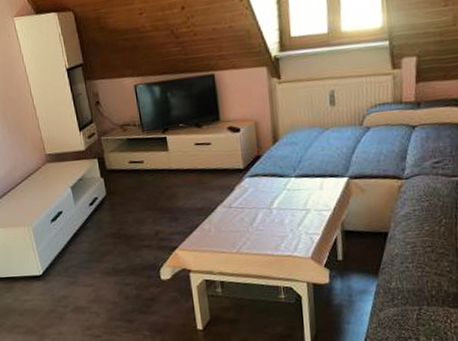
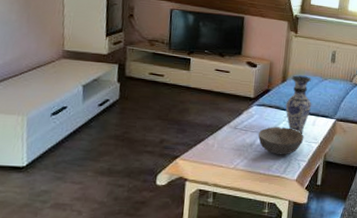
bowl: none [256,197,312,231] -> present [258,127,304,155]
vase: none [282,130,315,202] -> present [285,75,312,134]

